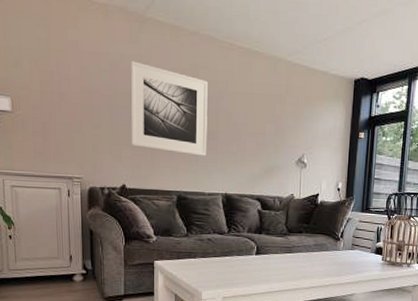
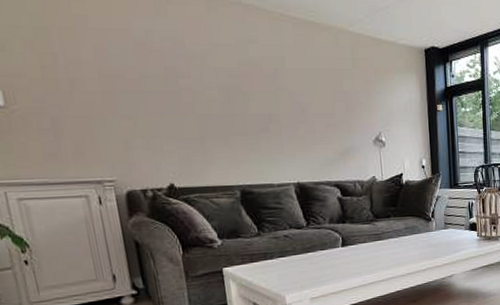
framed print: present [130,61,208,156] -> none [159,37,270,143]

